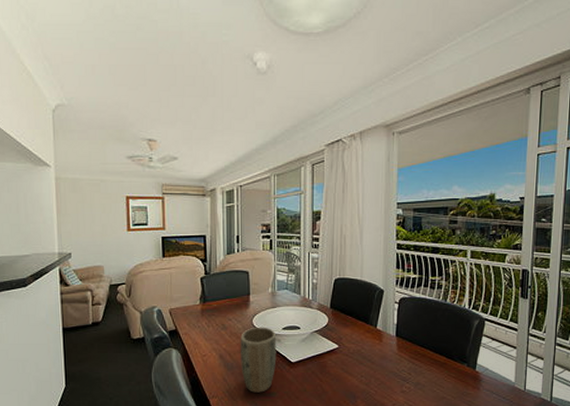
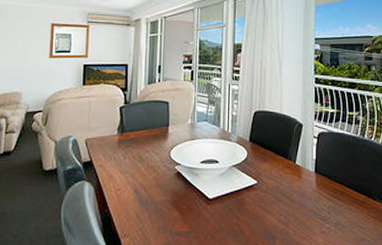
plant pot: present [240,327,277,393] -> none [156,159,194,232]

